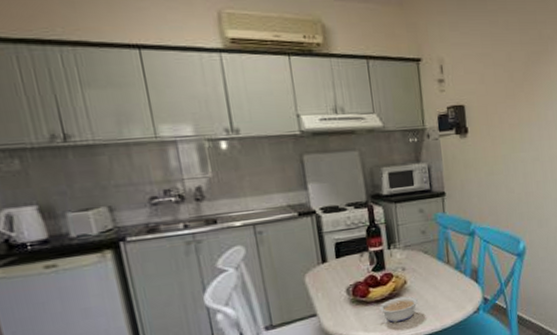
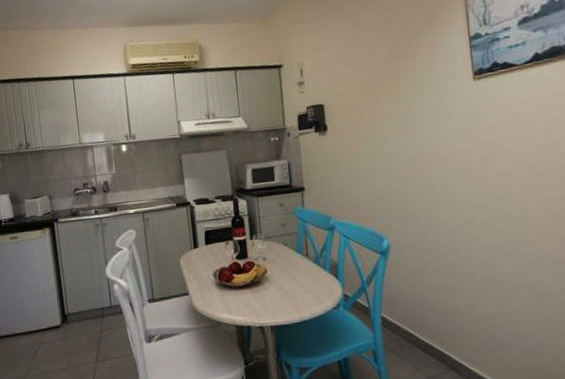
legume: present [371,296,419,323] -> none [234,285,278,310]

